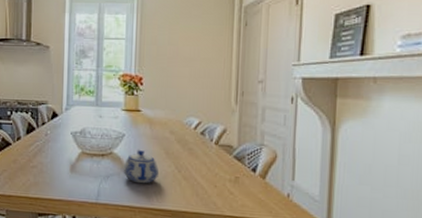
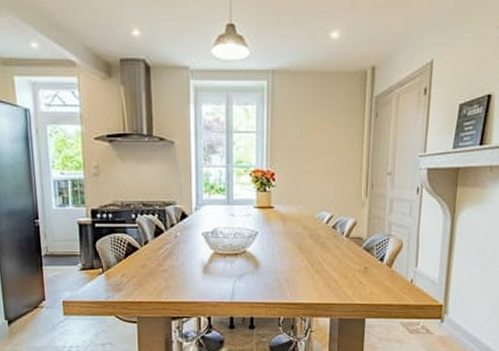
teapot: present [123,149,159,184] -> none [257,246,292,280]

